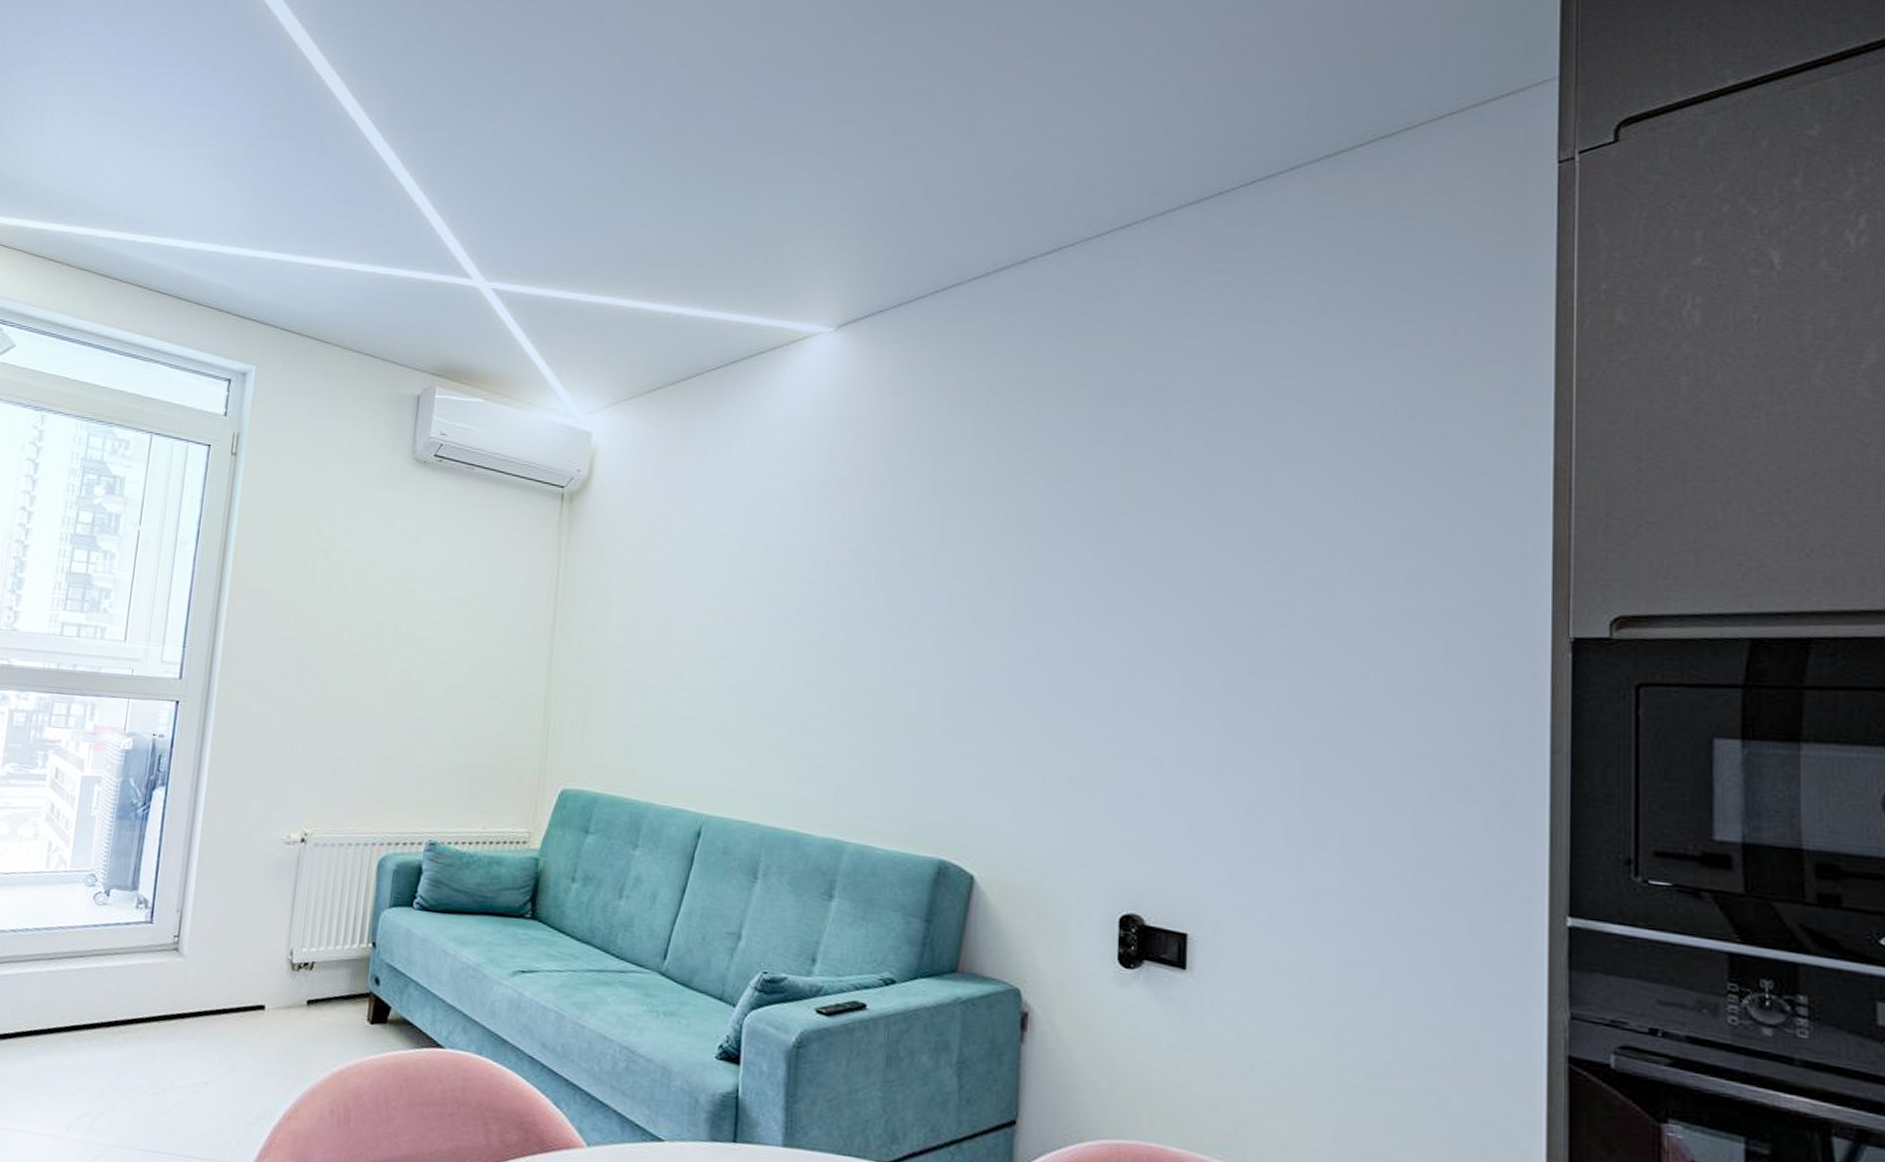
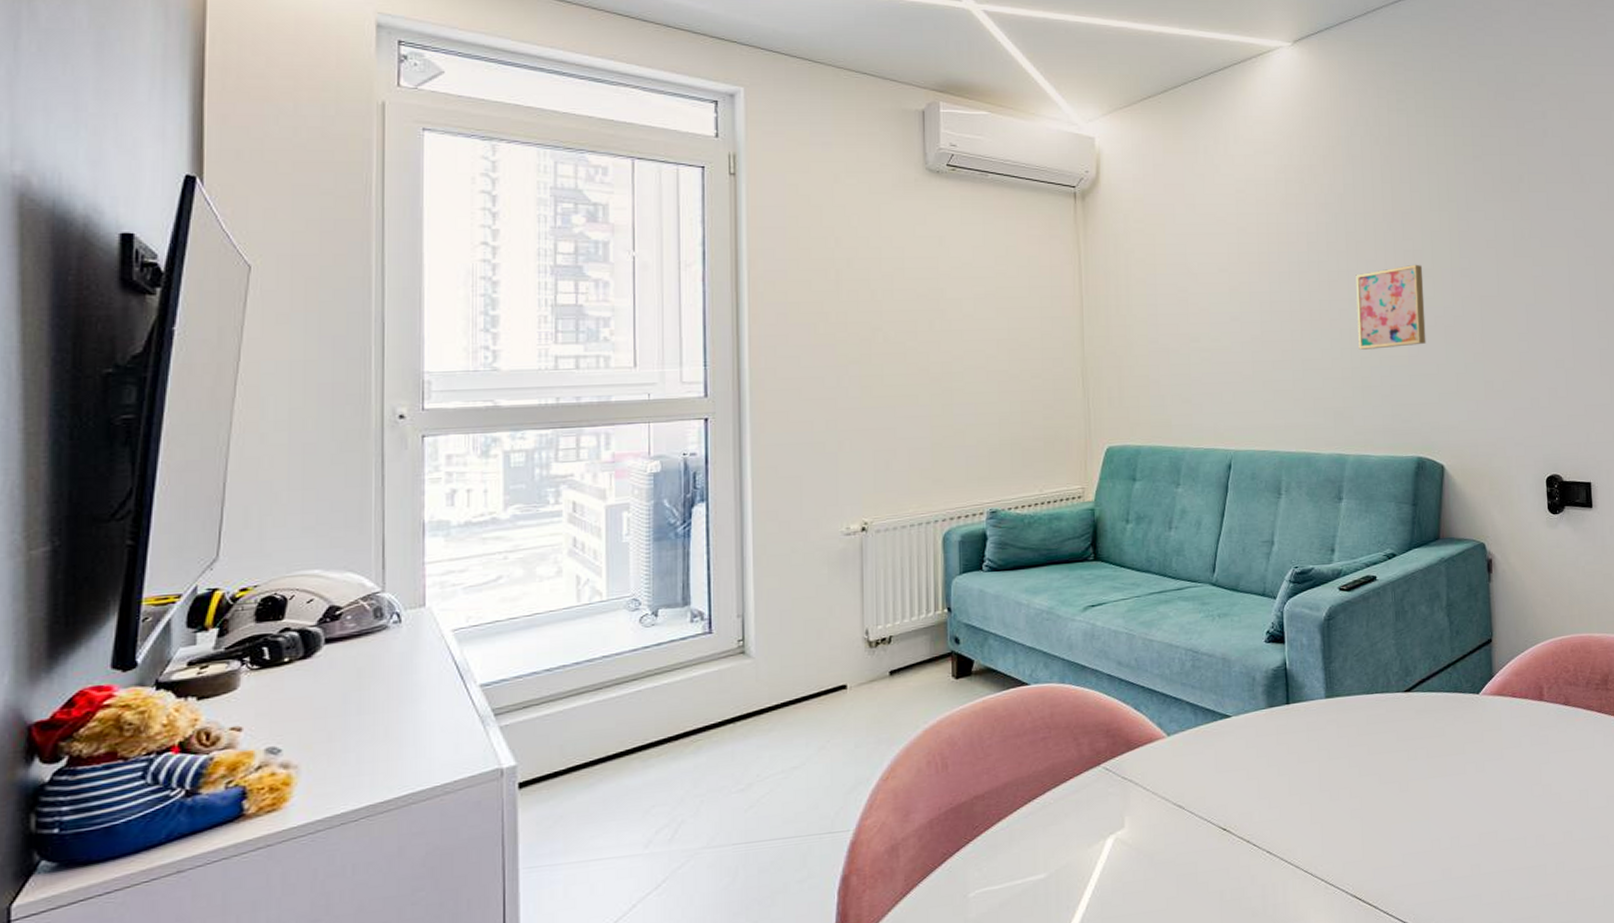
wall art: none [876,610,974,715] -> present [1355,264,1426,350]

